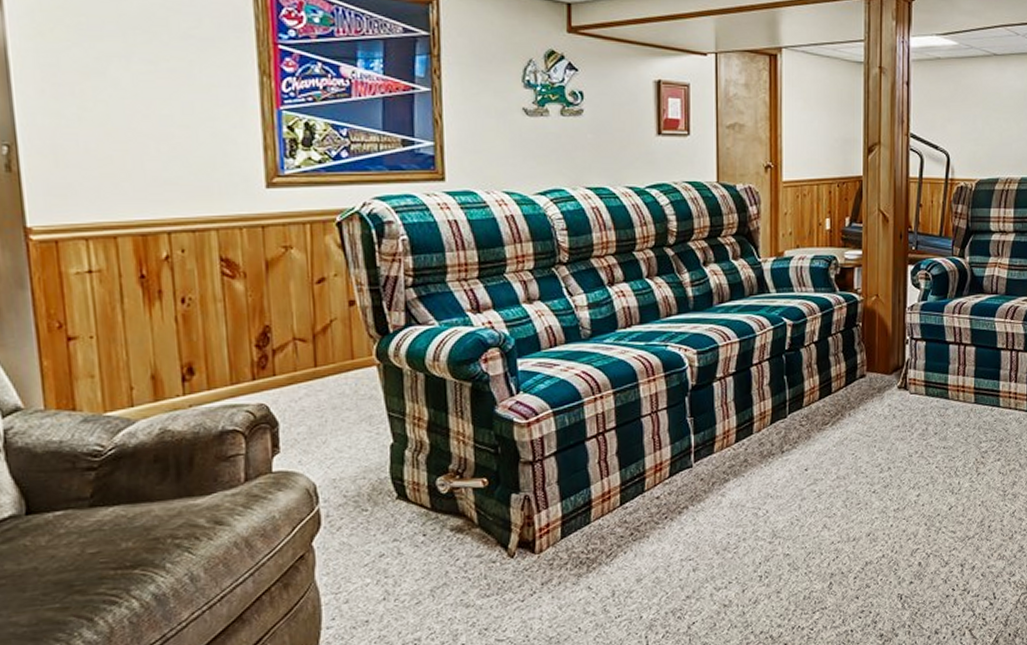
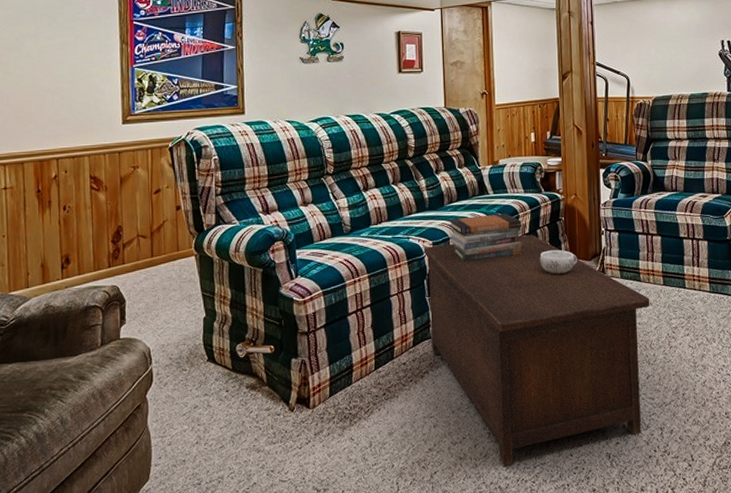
cabinet: none [685,342,958,614] -> present [423,234,650,467]
book stack: none [717,317,809,376] -> present [448,213,522,262]
decorative bowl: none [830,361,876,391] -> present [540,249,578,274]

